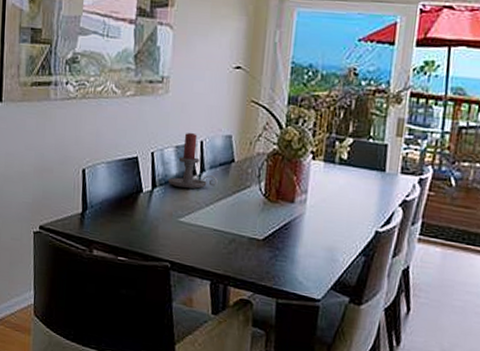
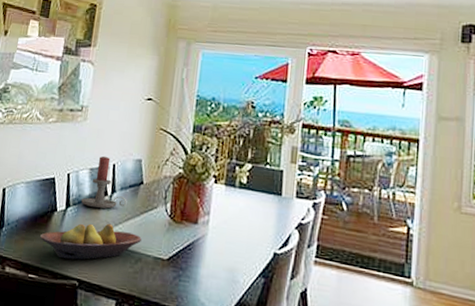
fruit bowl: none [127,204,235,242] -> present [40,223,142,260]

